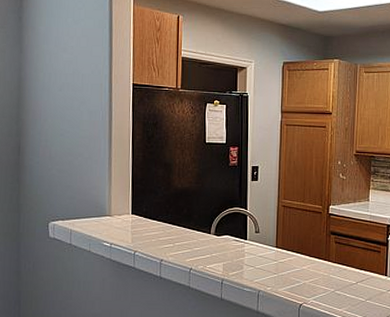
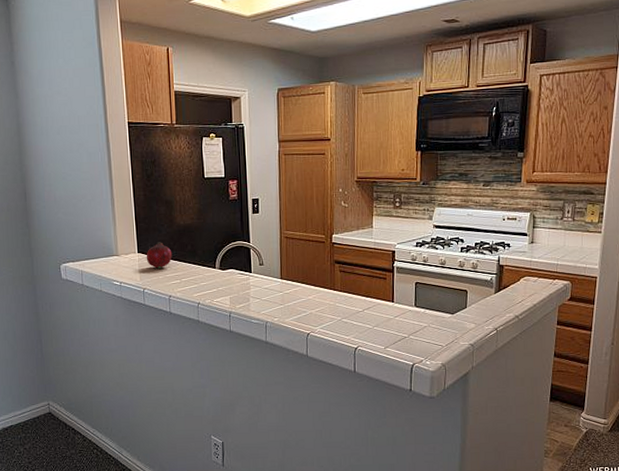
fruit: none [140,204,167,231] -> present [146,242,172,269]

